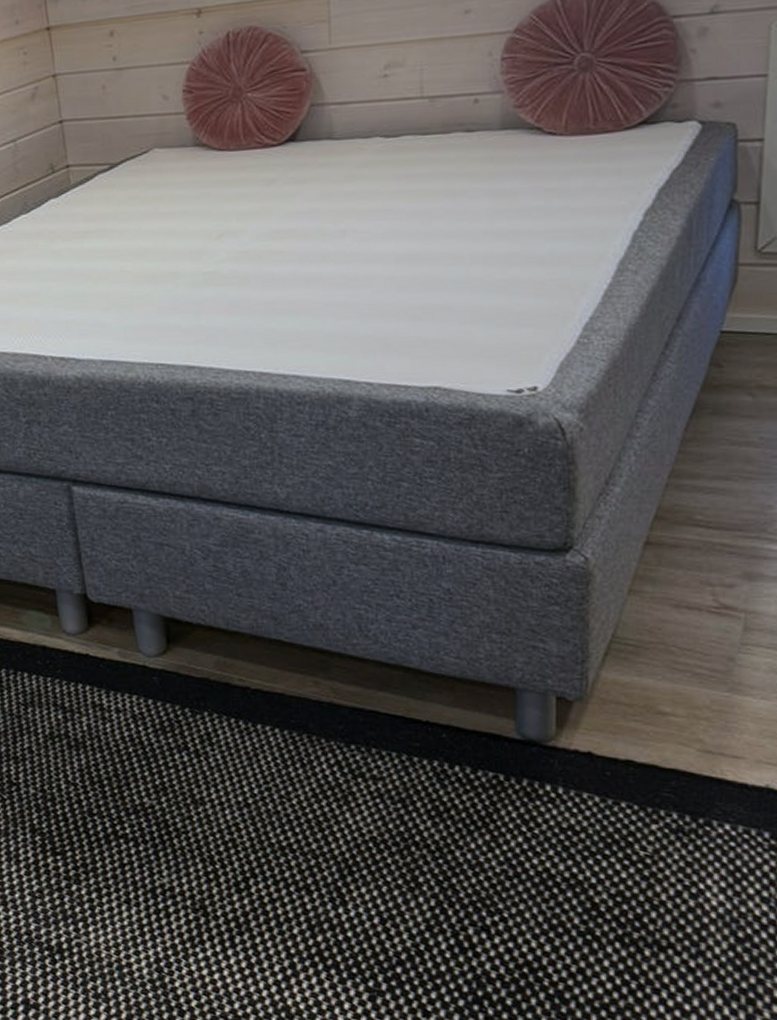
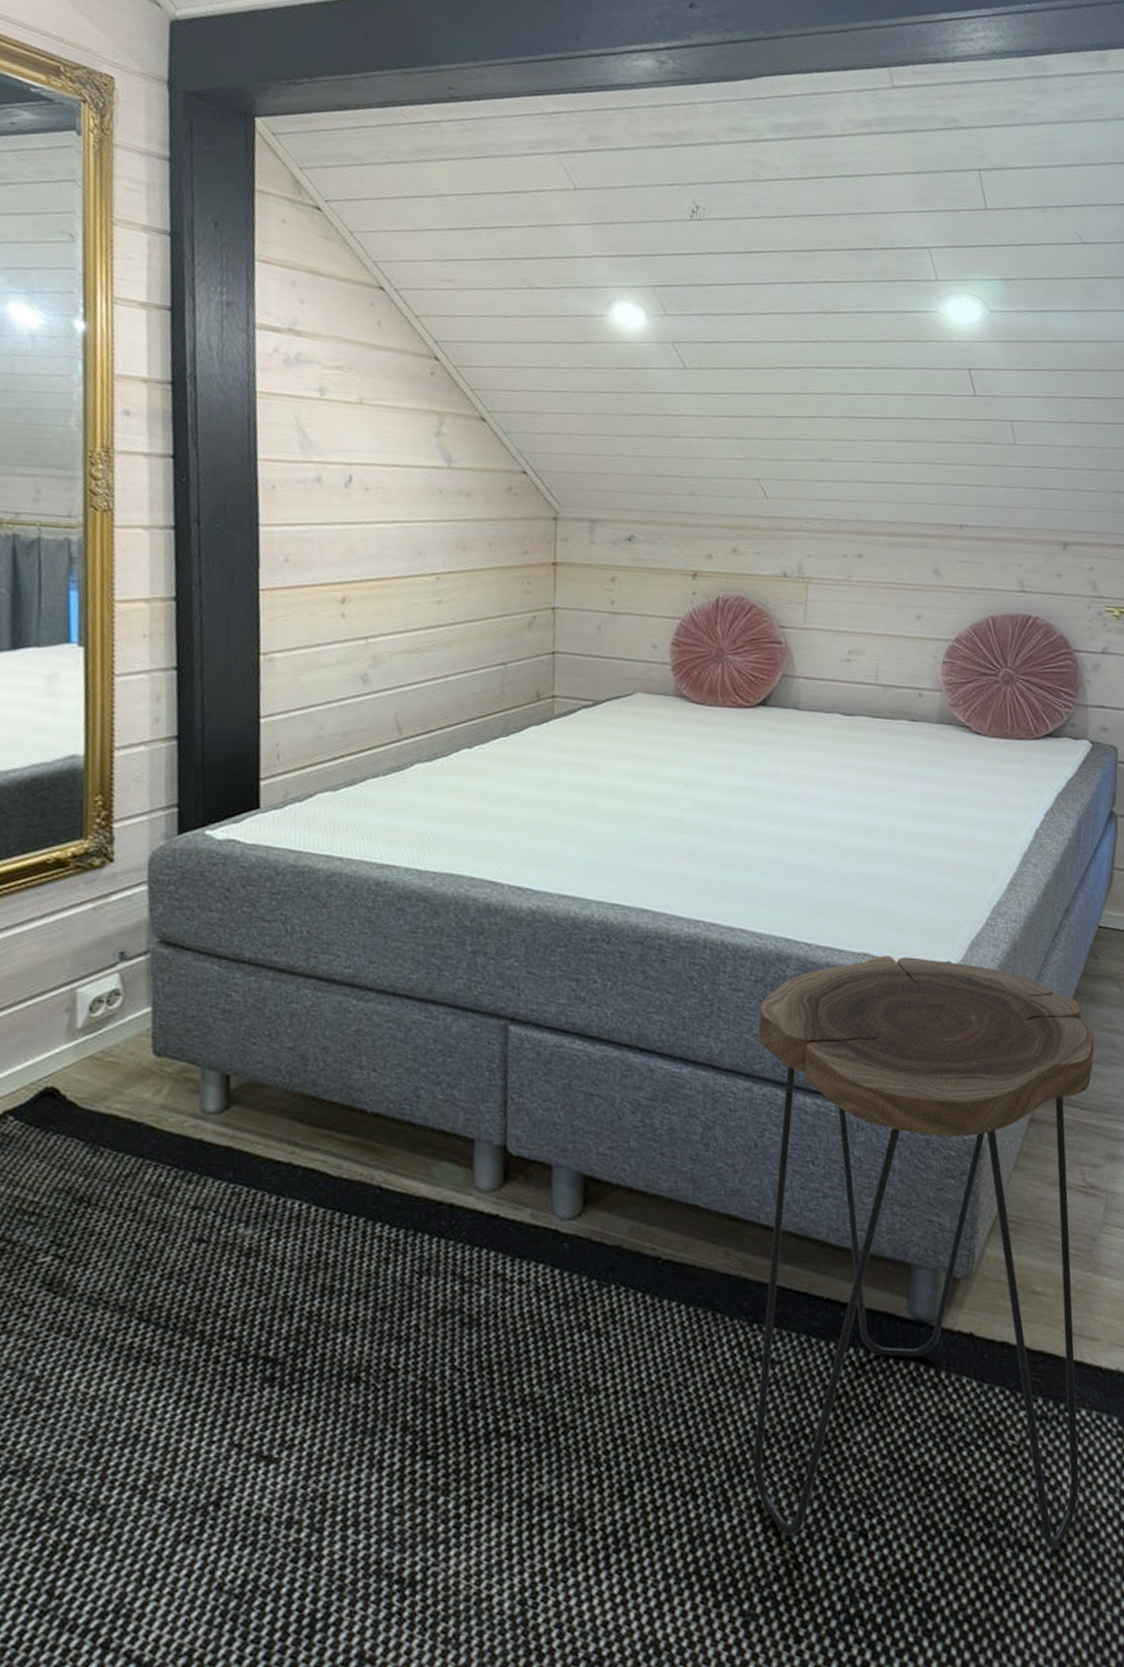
side table: none [323,386,726,950] -> present [753,956,1095,1549]

